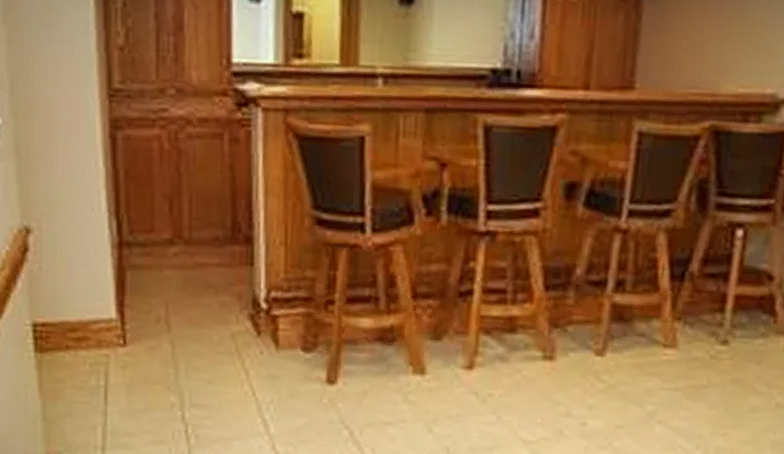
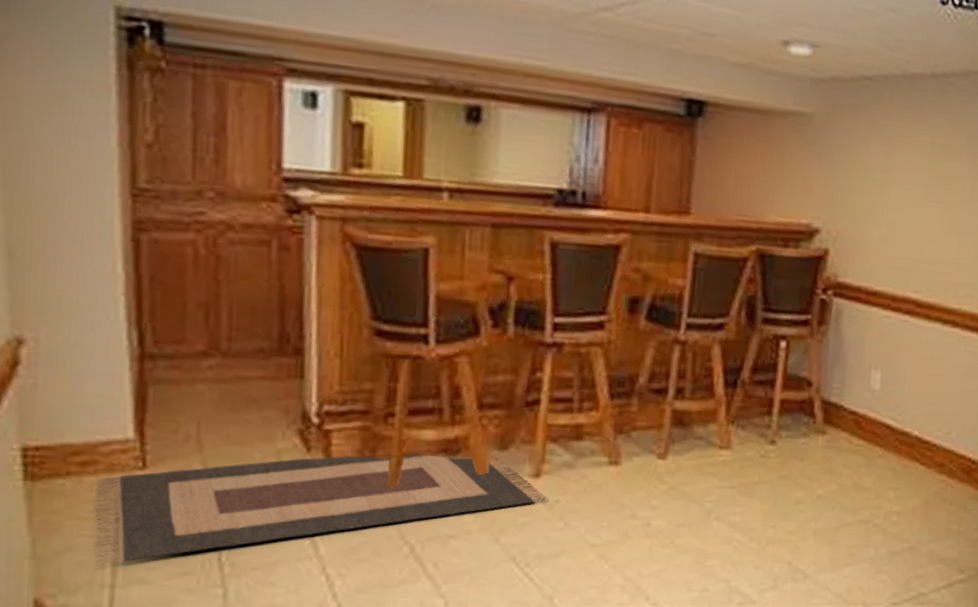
rug: none [87,340,481,430] -> present [94,454,549,566]

